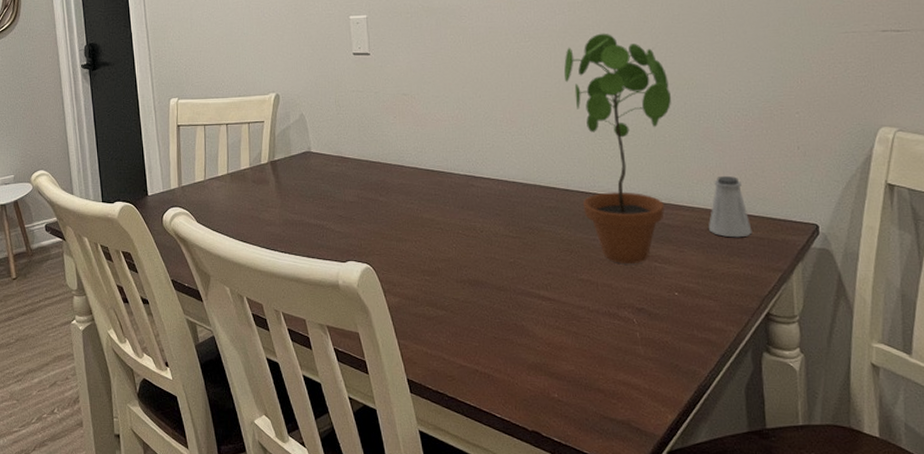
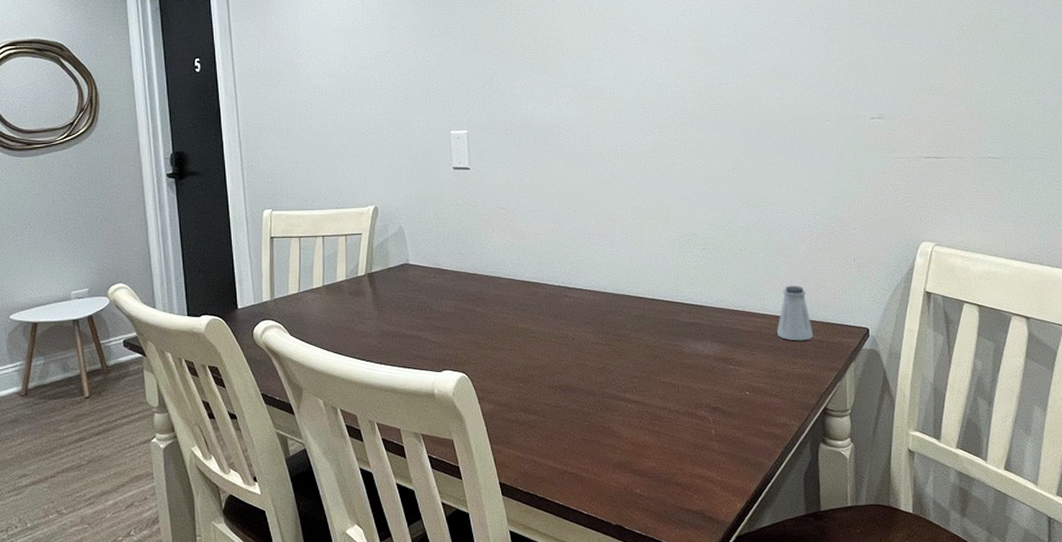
potted plant: present [563,33,672,263] -> none [652,153,748,367]

